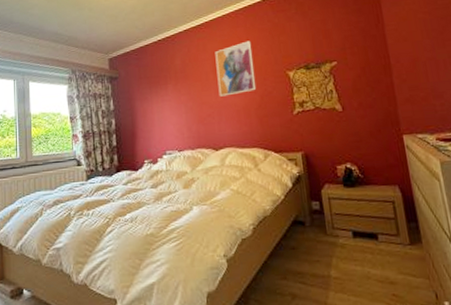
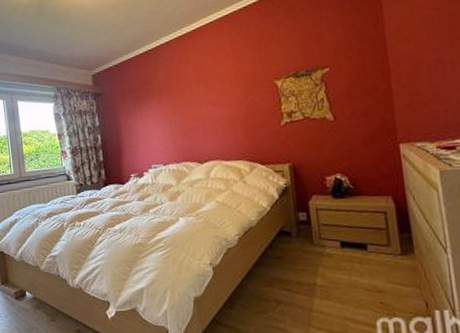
wall art: present [215,40,257,97] -> none [198,49,242,110]

